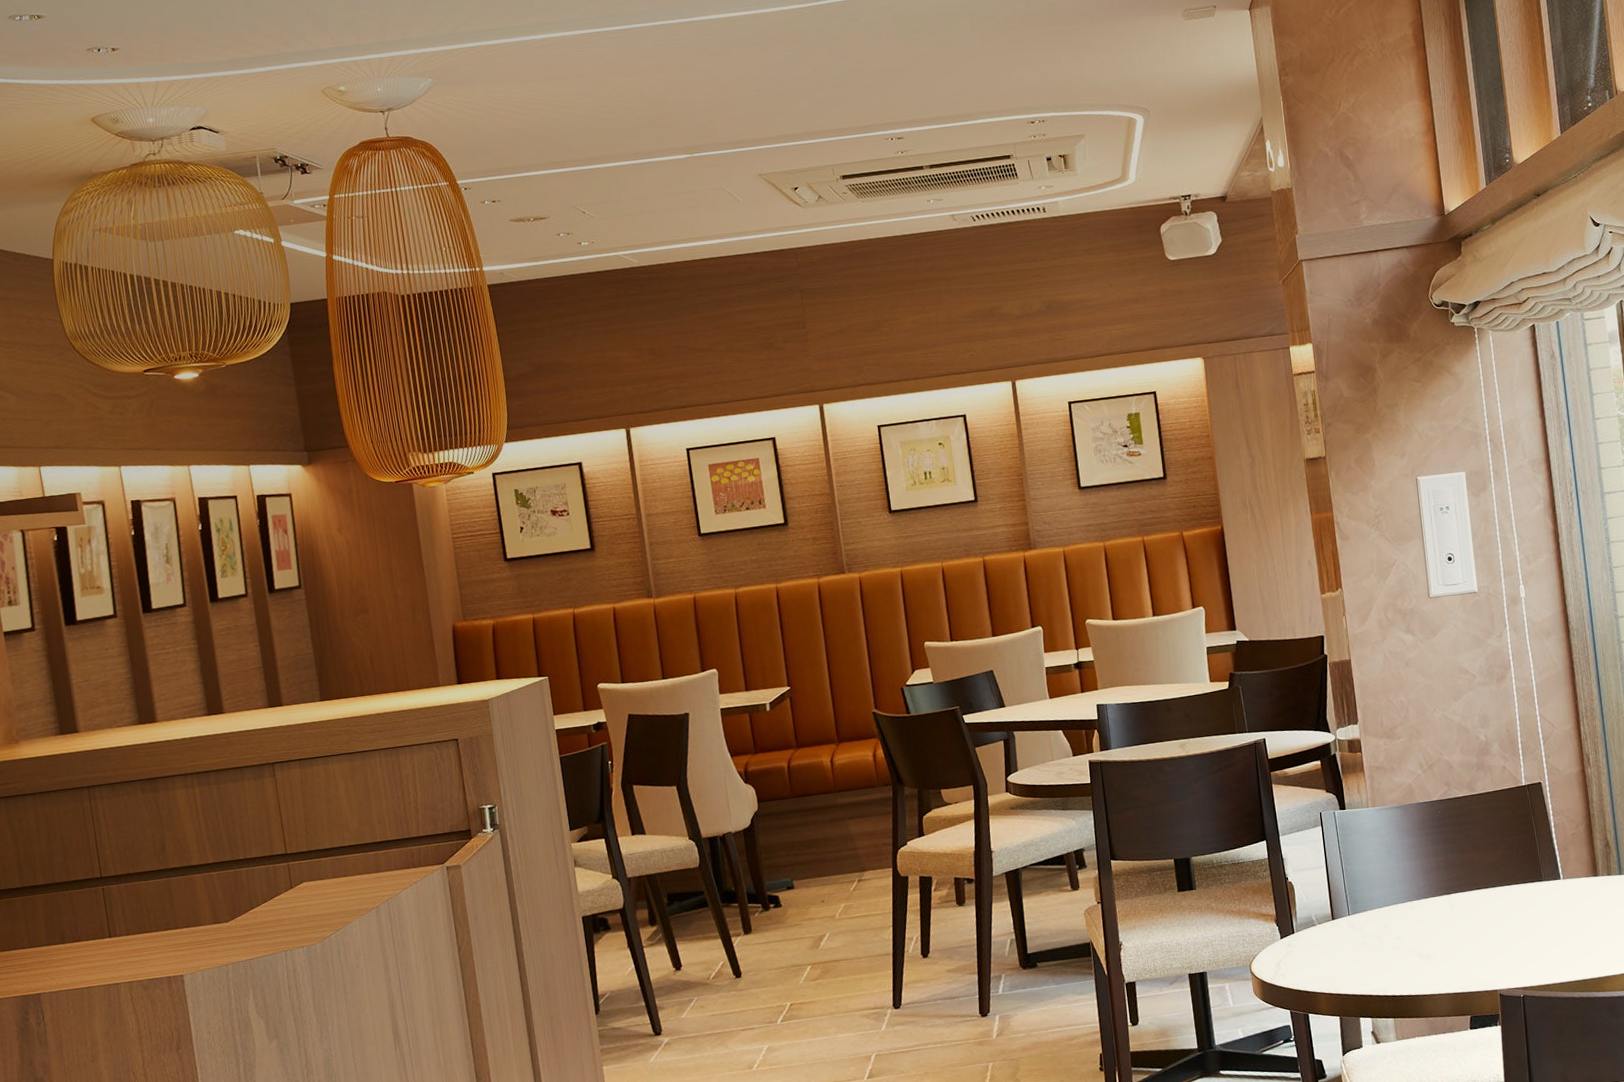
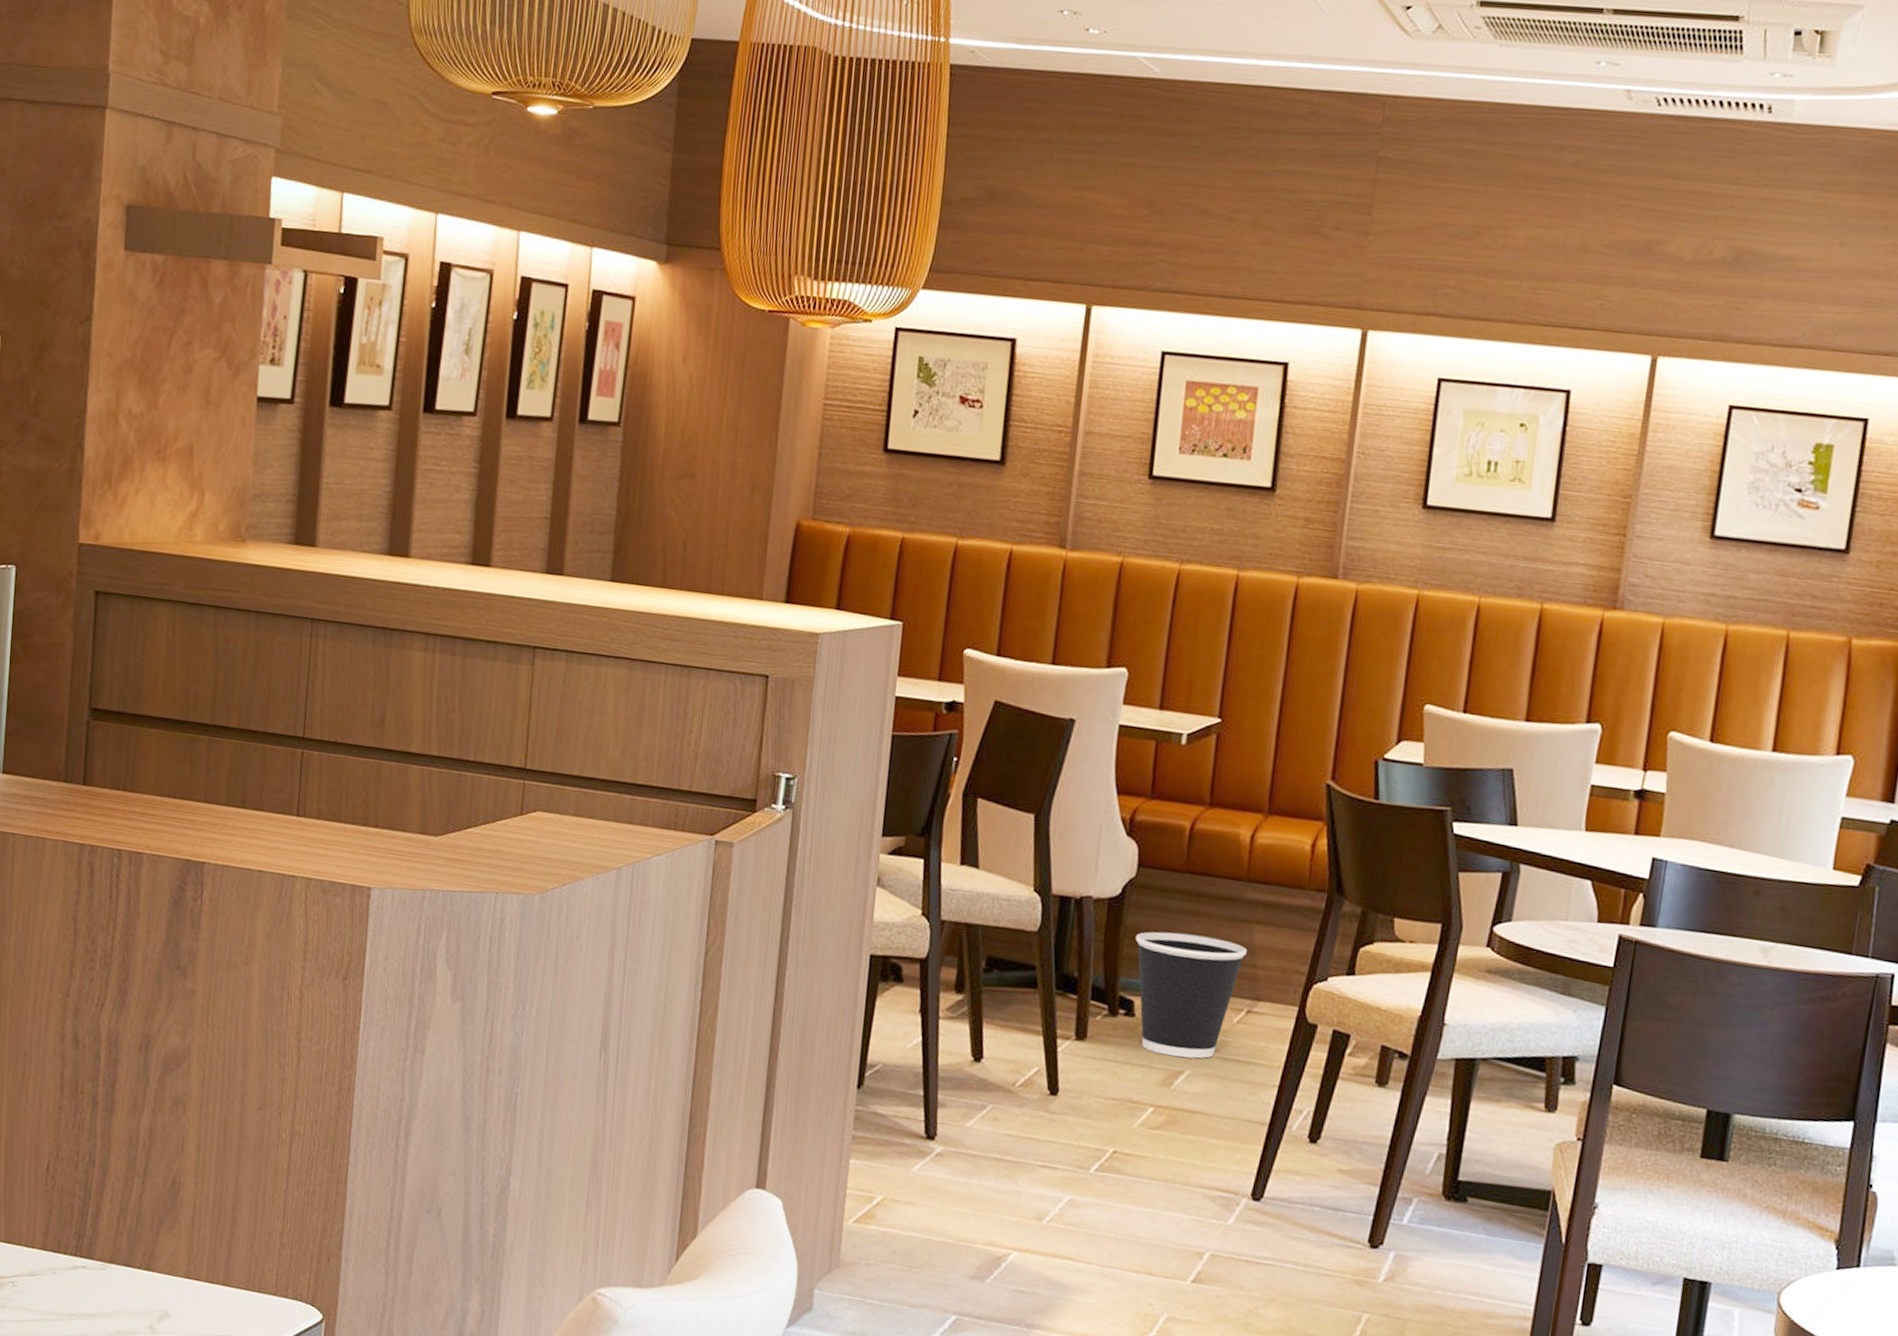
wastebasket: none [768,836,848,927] -> present [1135,931,1247,1059]

